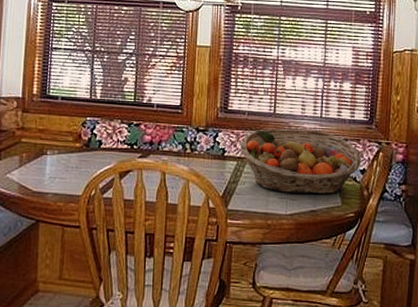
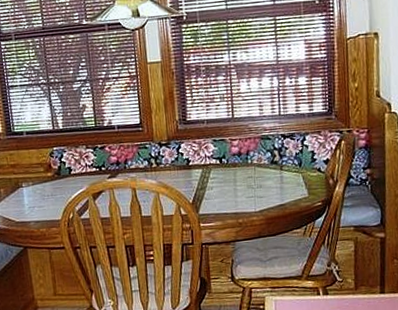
fruit basket: present [240,128,361,195] -> none [203,128,324,192]

